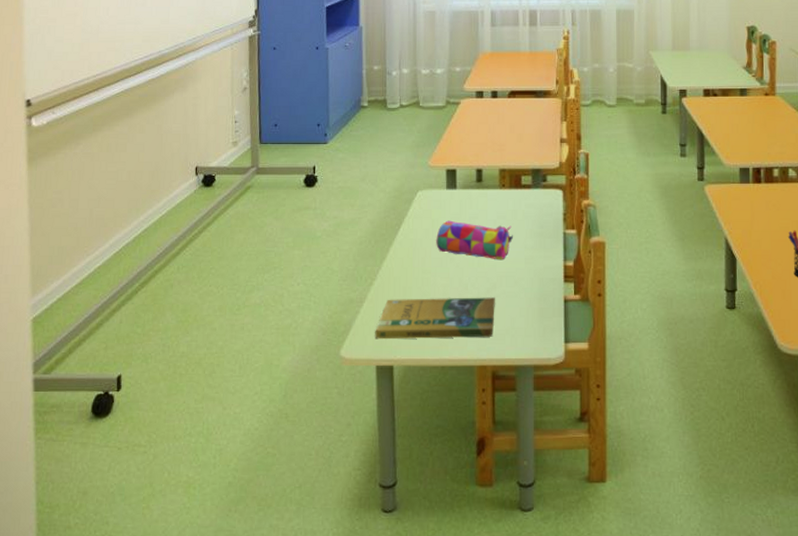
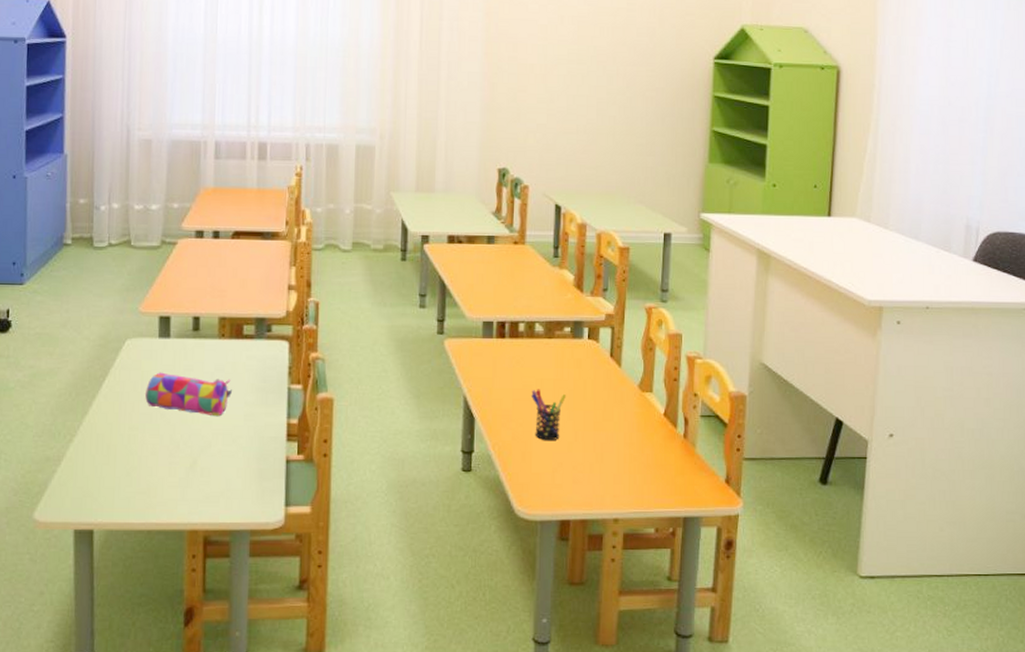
booklet: present [375,297,495,340] -> none [73,456,210,502]

